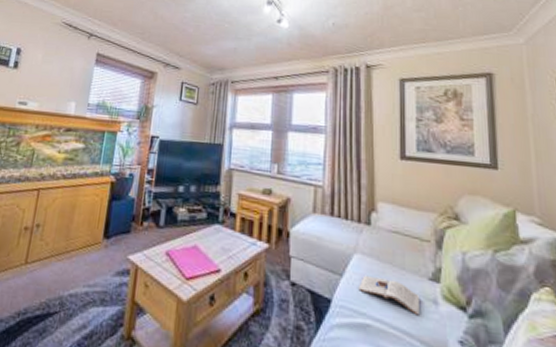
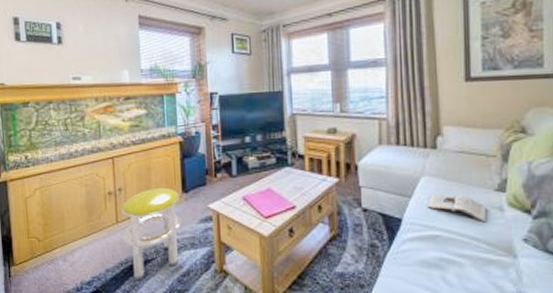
stool: none [26,229,100,338] -> present [121,187,182,281]

